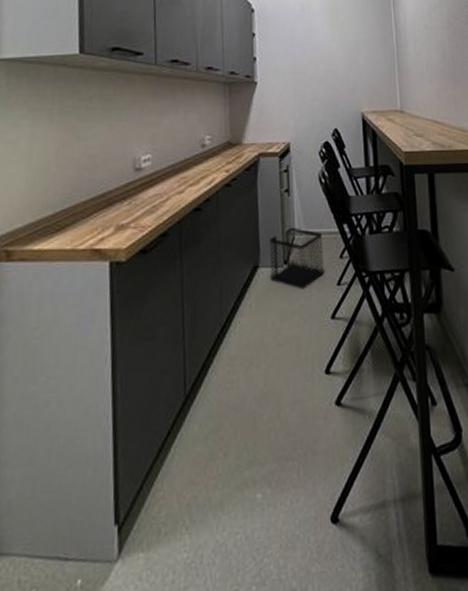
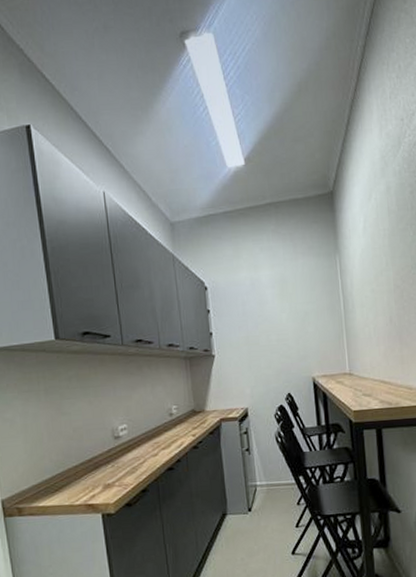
wastebasket: present [269,228,324,290] -> none [234,481,284,532]

